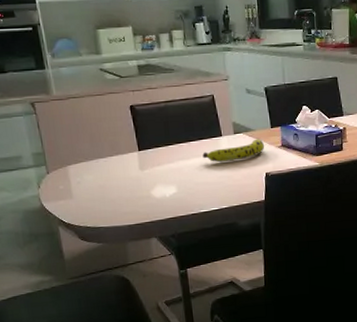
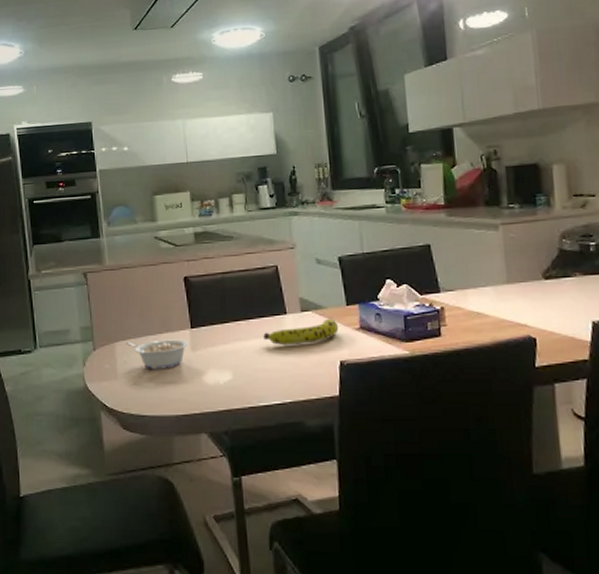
legume: none [78,160,137,188] -> present [126,339,189,370]

